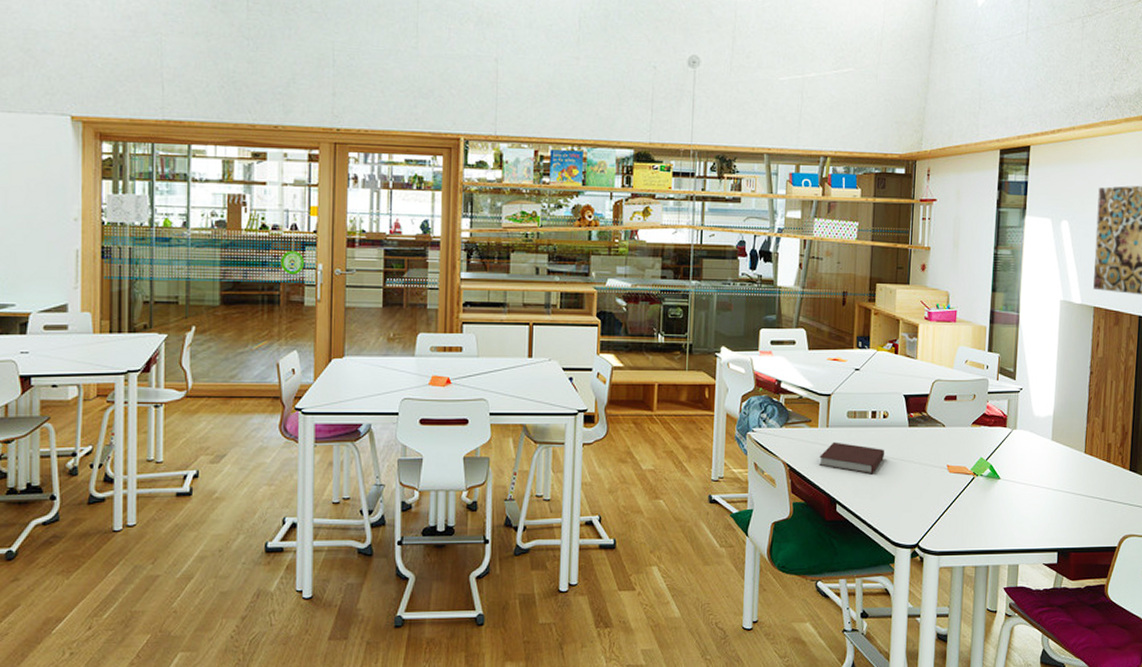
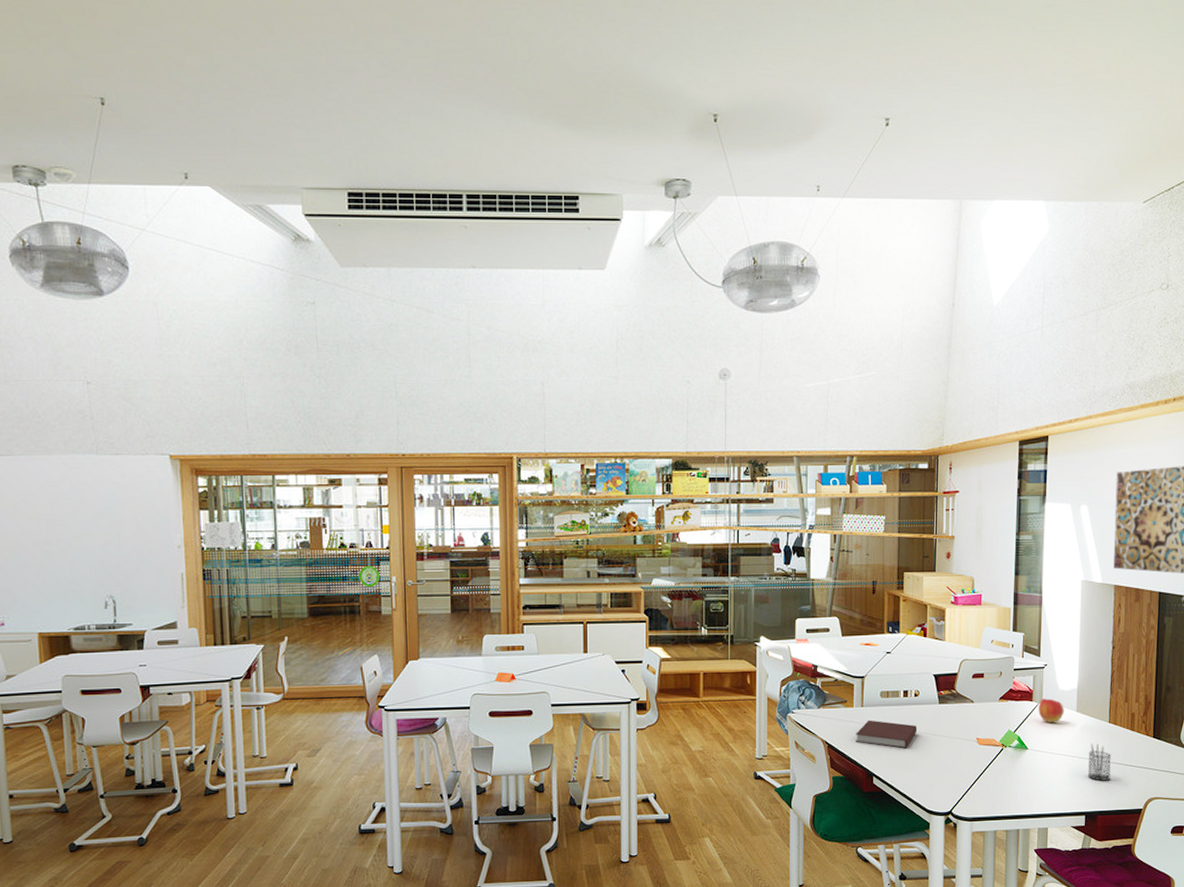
apple: none [1012,425,1039,452] -> present [1038,698,1064,724]
pencil holder: none [1062,475,1086,516] -> present [1088,743,1111,781]

